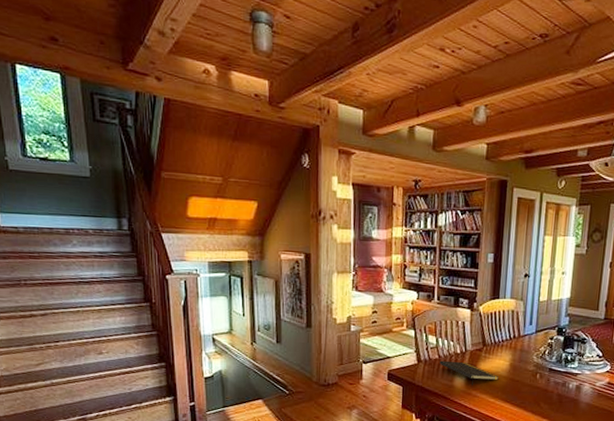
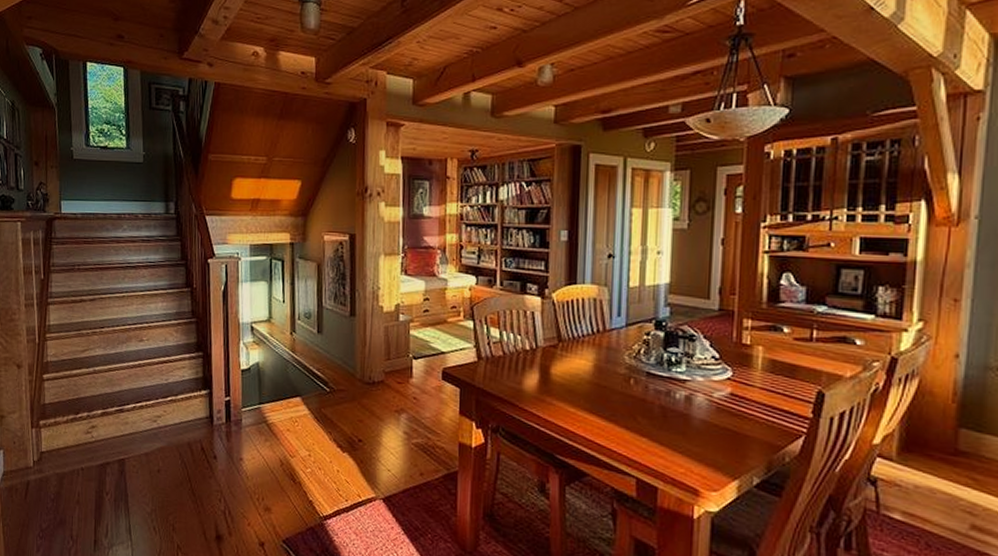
notepad: present [439,360,499,386] -> none [504,358,580,391]

